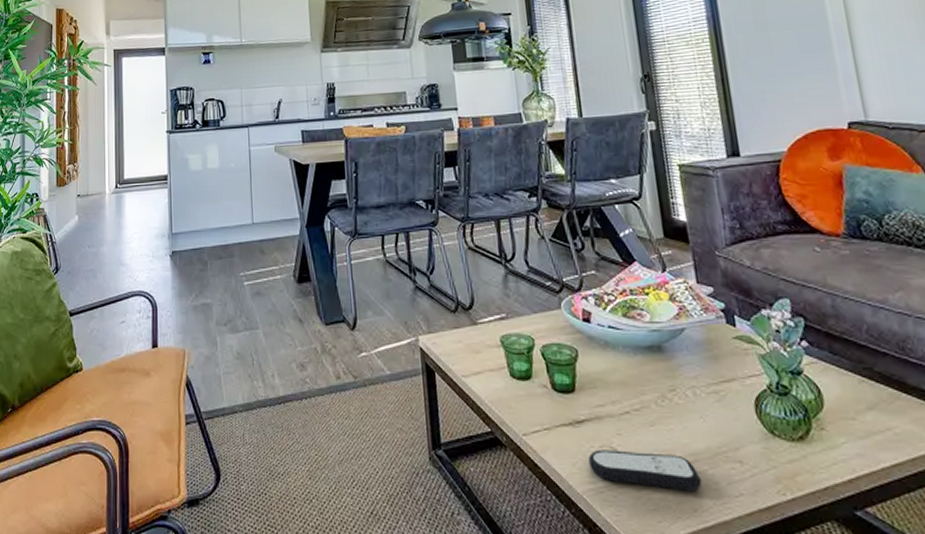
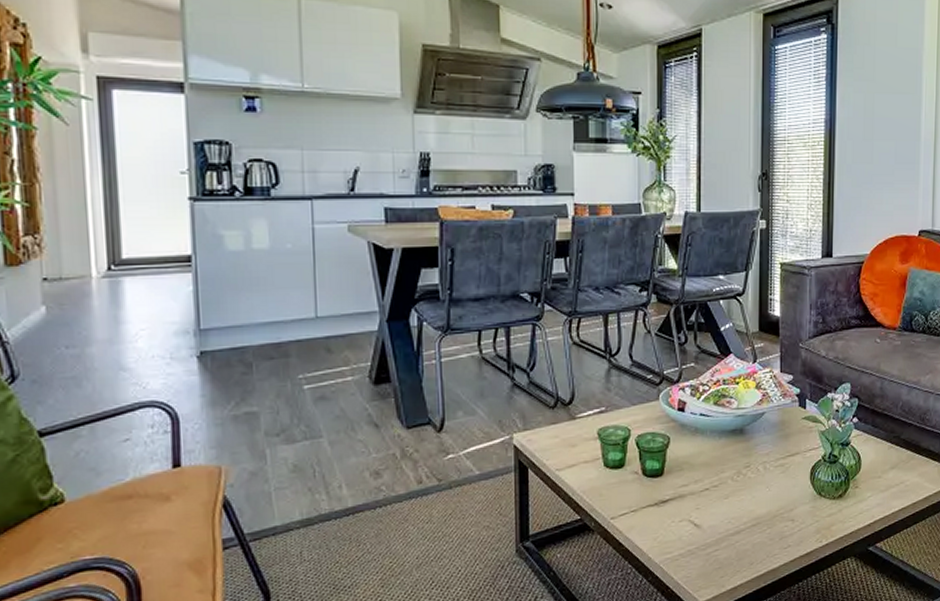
remote control: present [588,449,702,491] -> none [669,520,760,550]

